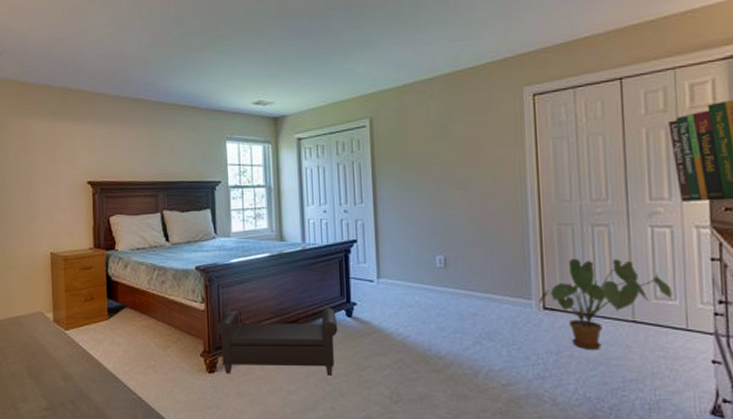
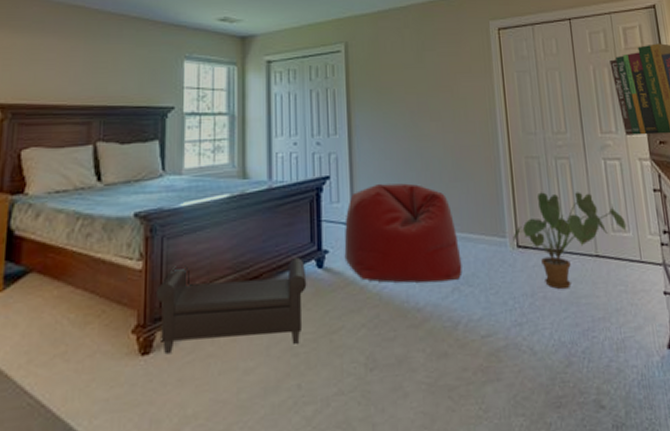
bean bag chair: none [370,247,485,336] -> present [344,183,462,283]

